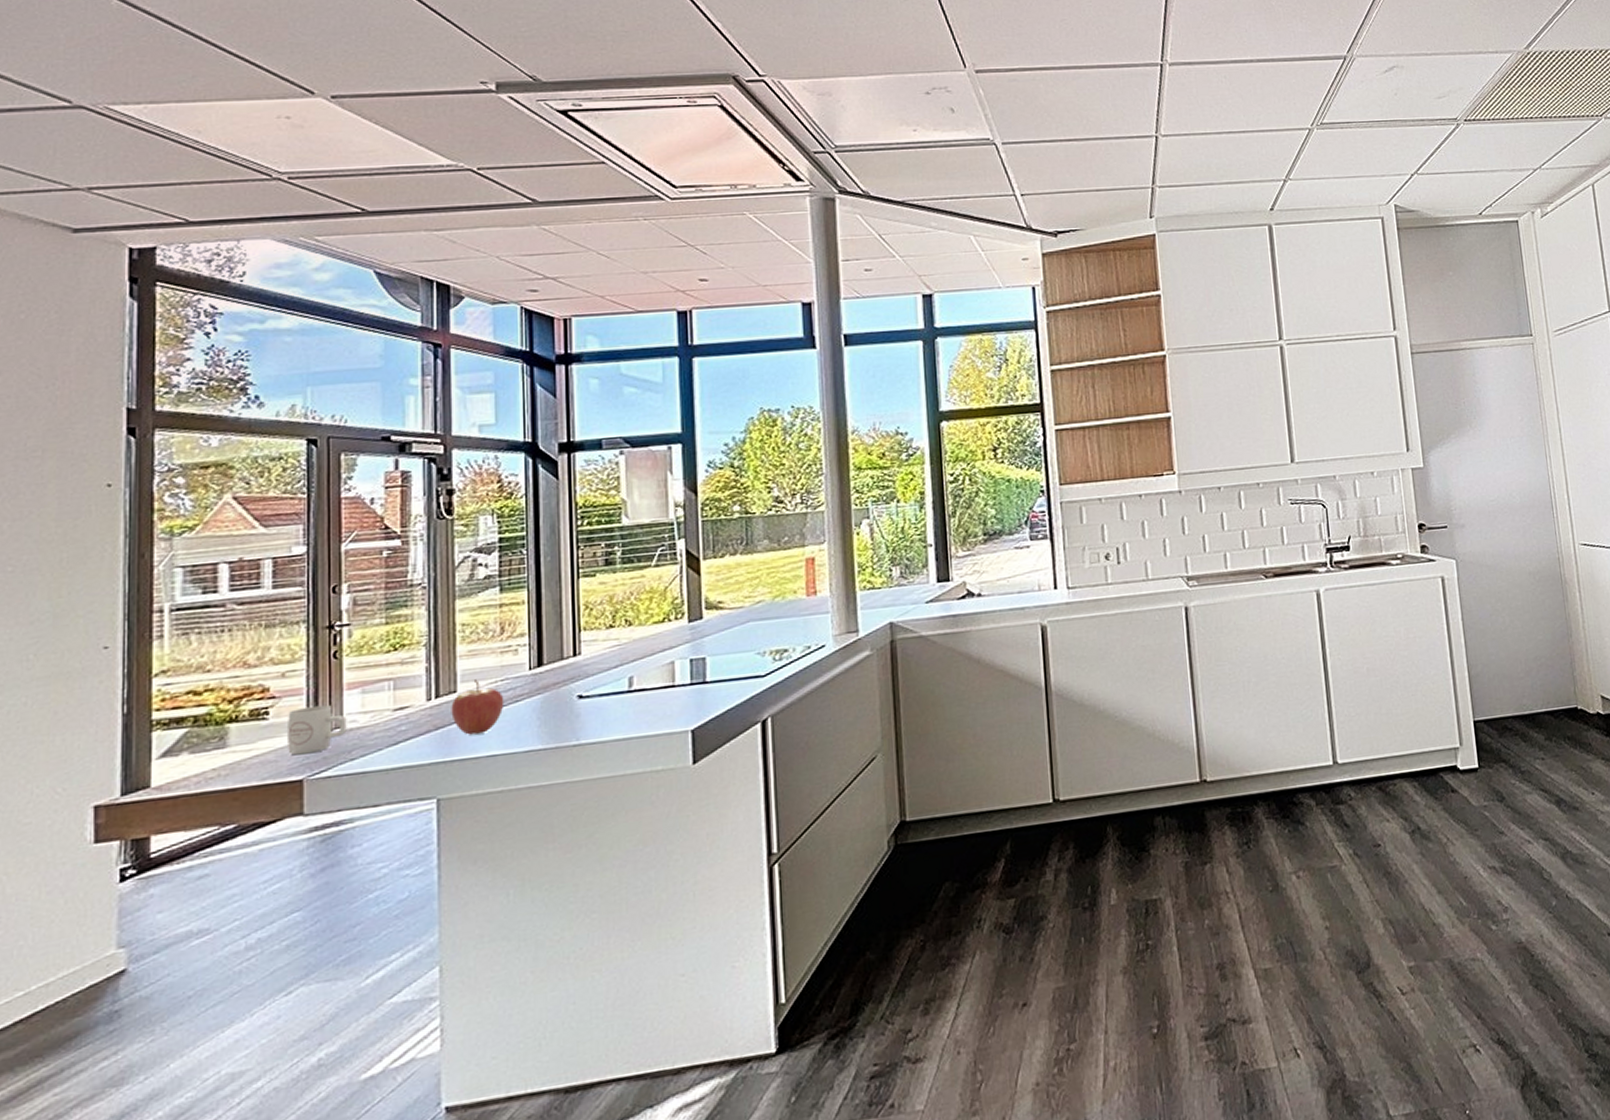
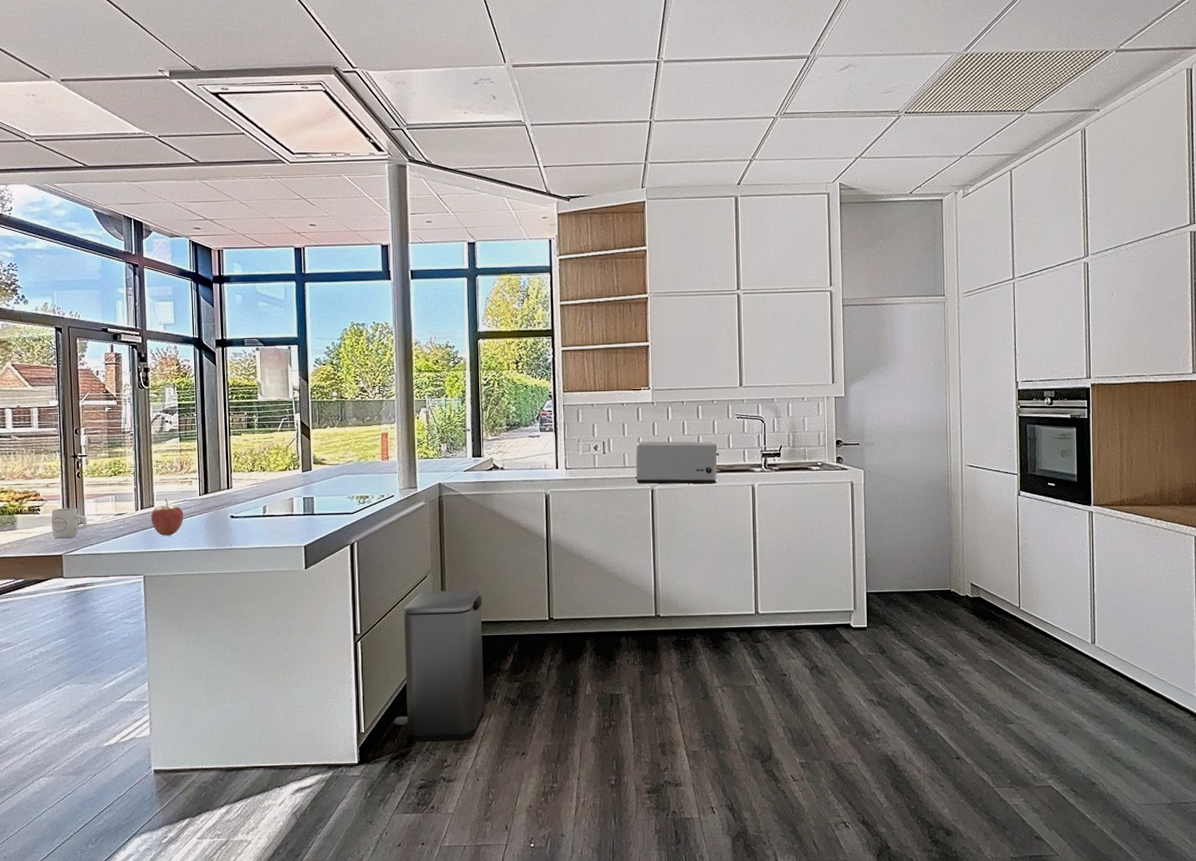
pedal bin: none [830,770,965,1008] -> present [394,590,484,742]
toaster: none [1160,537,1272,601] -> present [635,441,720,484]

